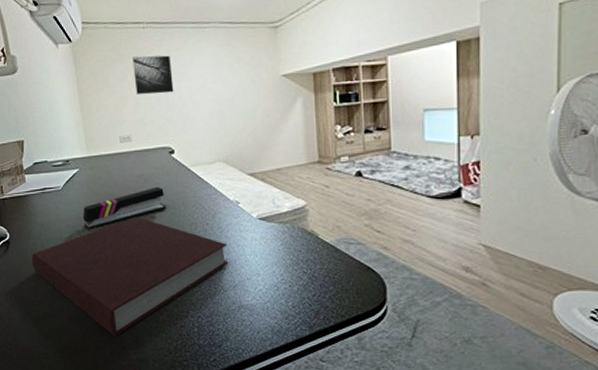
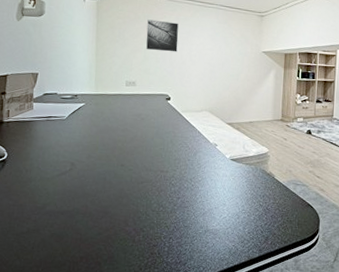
notebook: present [31,216,229,337] -> none [24,148,202,253]
stapler: present [82,186,166,230] -> none [81,125,157,157]

